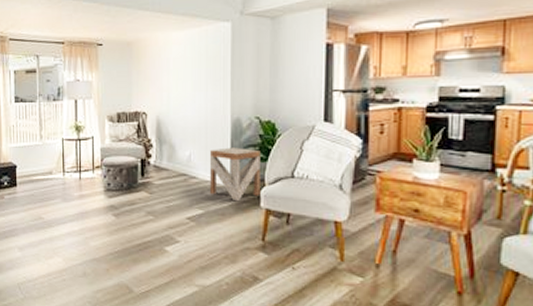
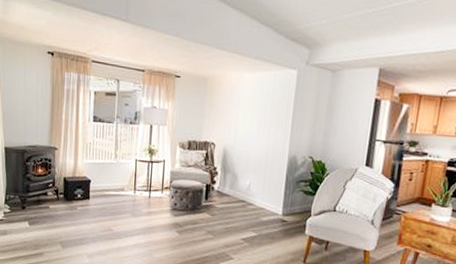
side table: present [210,147,261,202] -> none [264,181,311,228]

